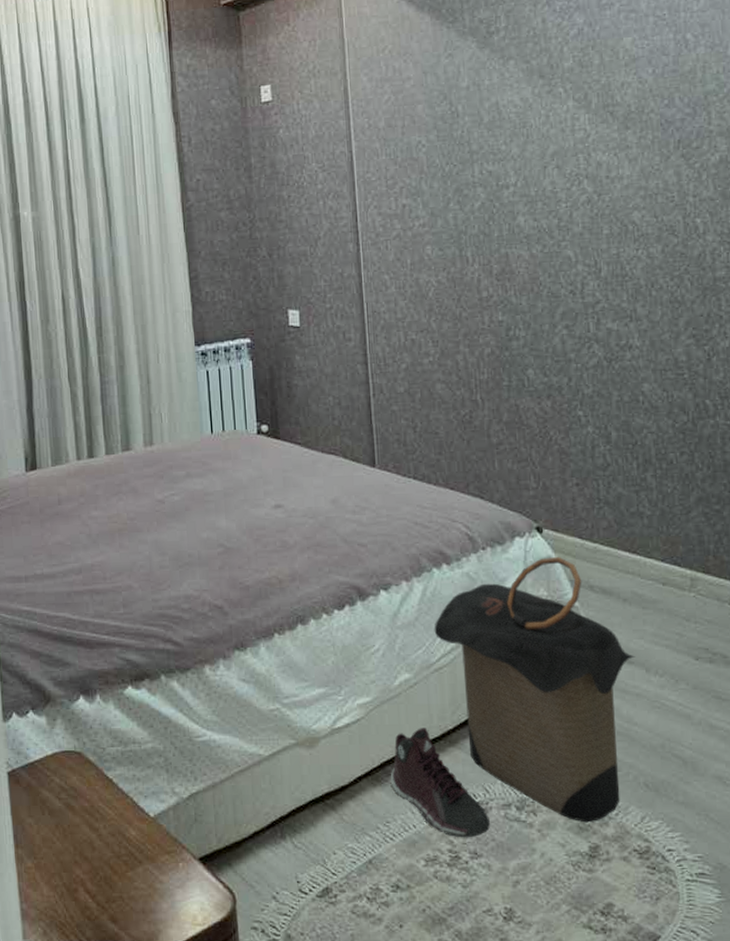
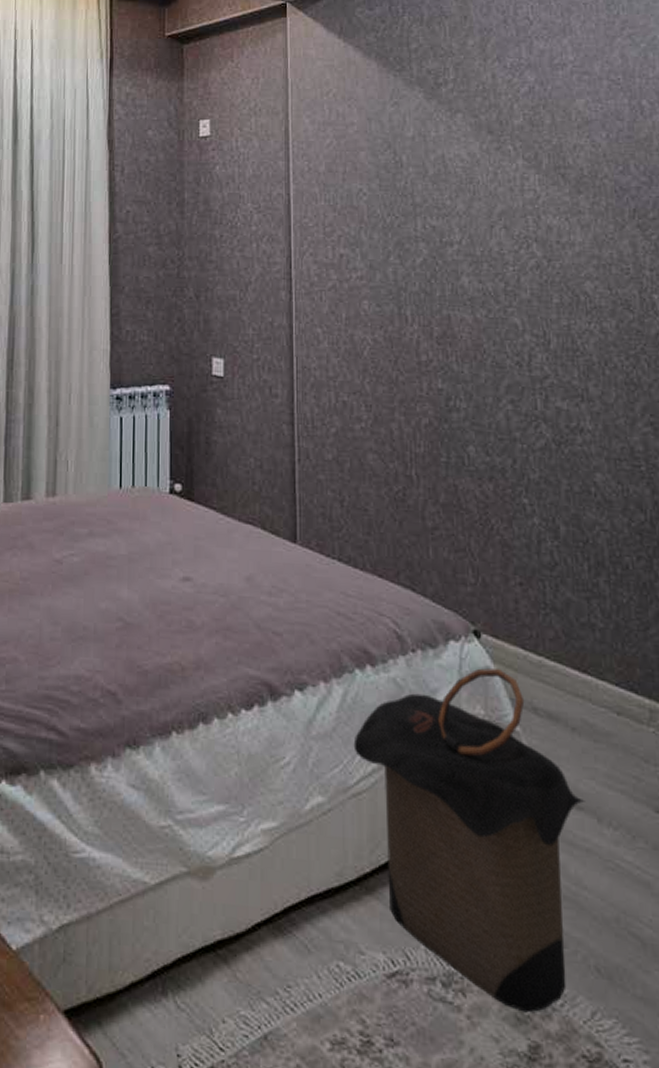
sneaker: present [390,728,490,838] -> none [294,867,410,1018]

